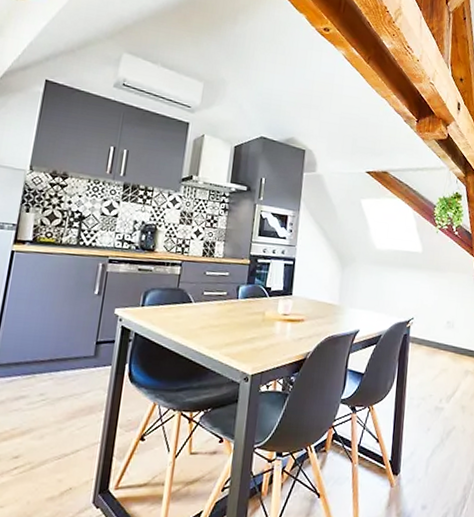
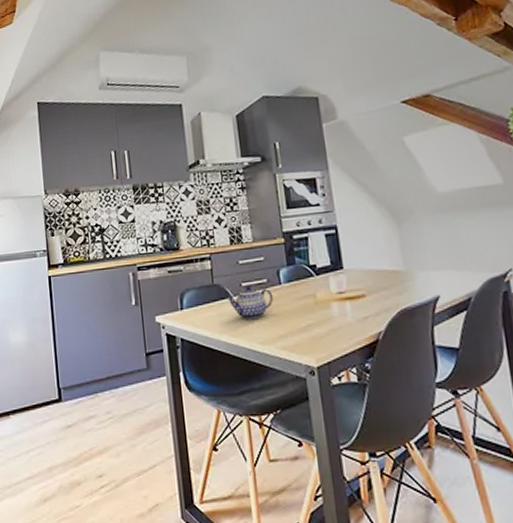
teapot: none [186,295,229,326] -> present [225,285,274,320]

